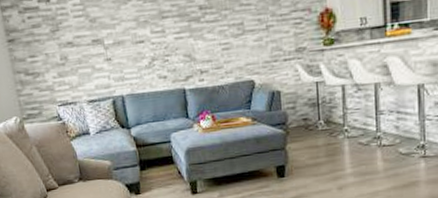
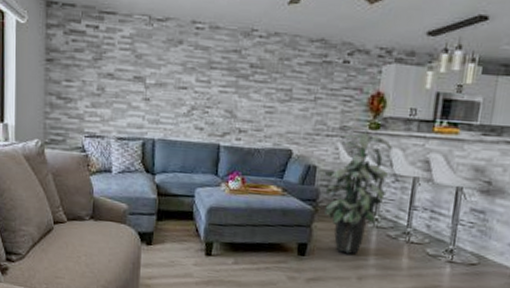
indoor plant: none [287,44,352,168] -> present [322,125,393,254]

